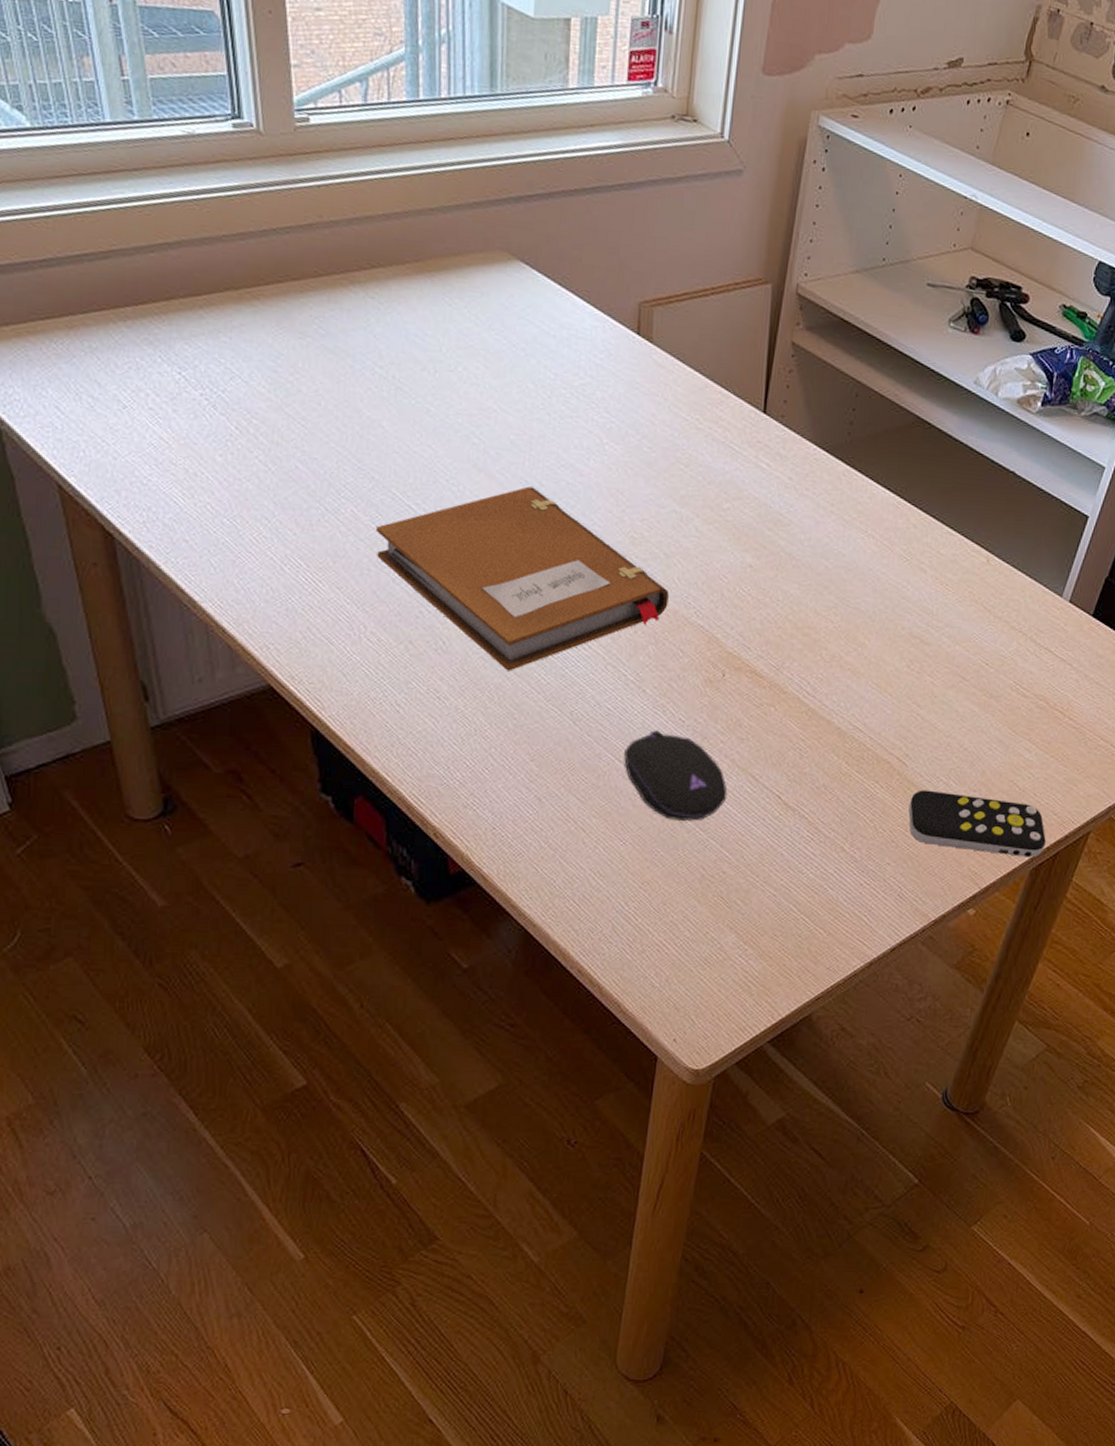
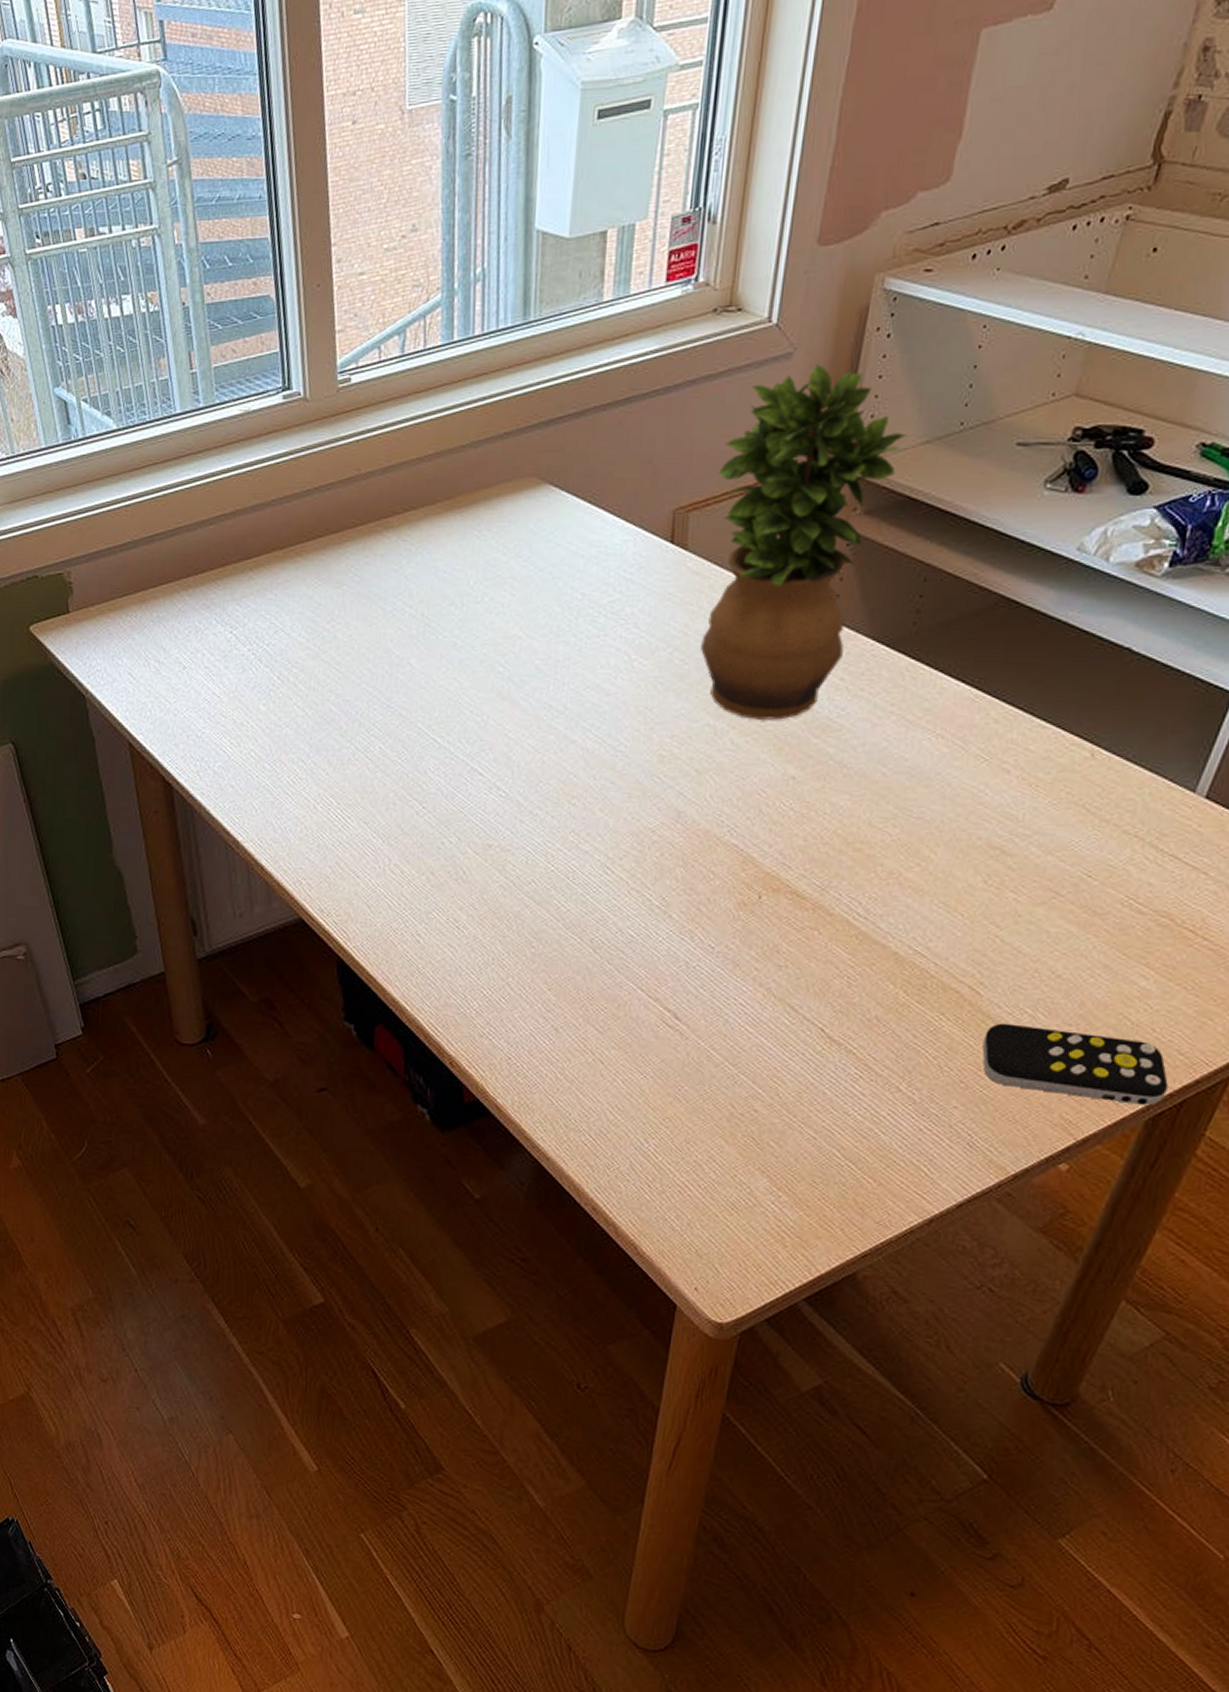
notebook: present [375,486,669,671] -> none [401,711,700,899]
computer mouse: present [624,730,728,821] -> none [647,957,762,1055]
potted plant: none [667,185,839,512] -> present [701,364,906,720]

